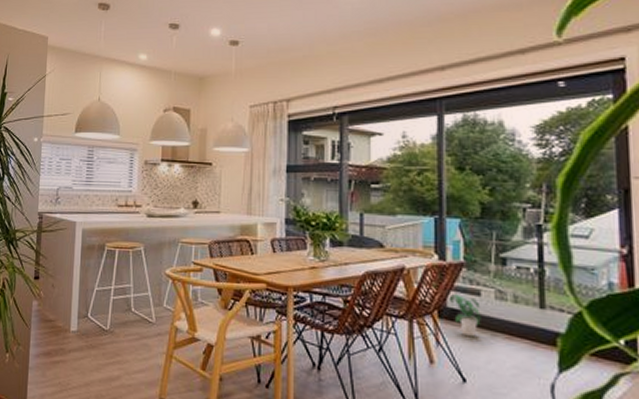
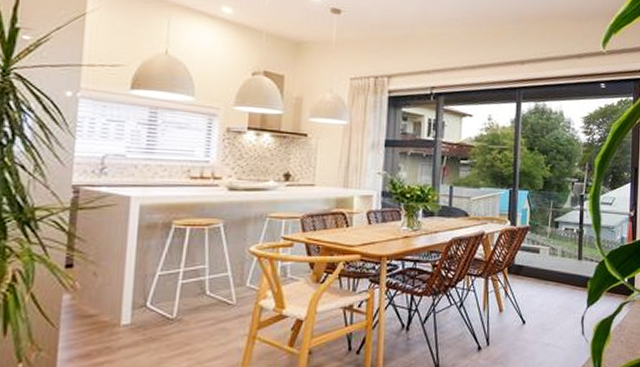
potted plant: present [450,294,481,336] -> none [517,253,539,286]

